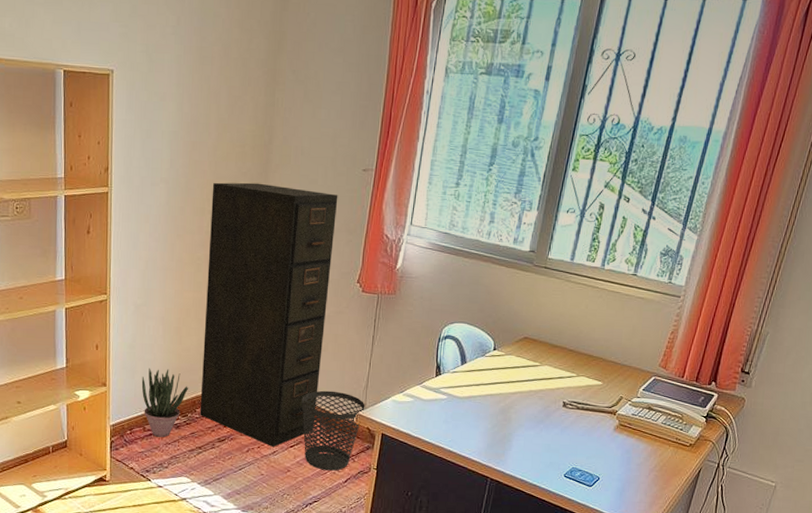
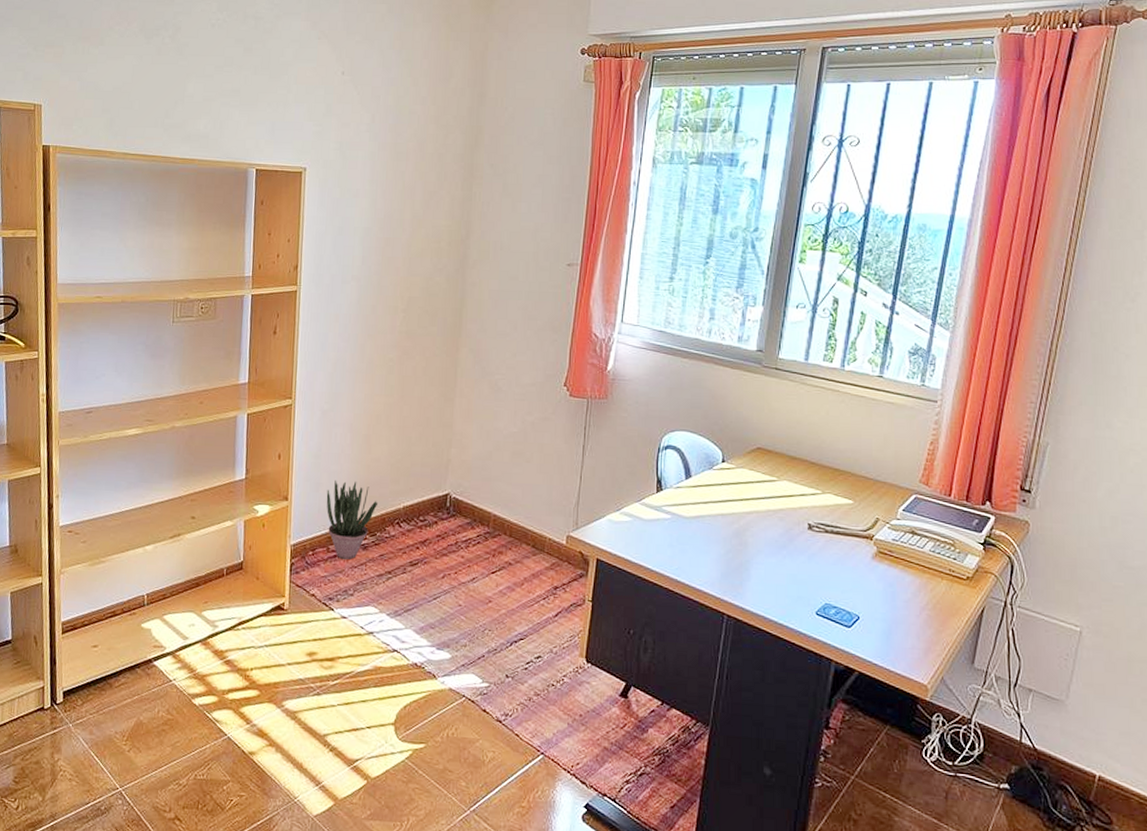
filing cabinet: present [199,182,338,447] -> none [390,279,541,573]
wastebasket: present [301,390,365,471] -> none [504,507,577,603]

